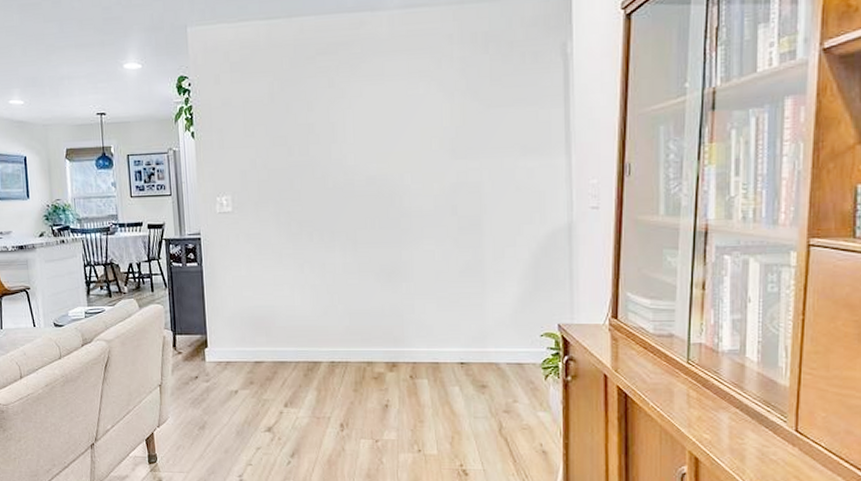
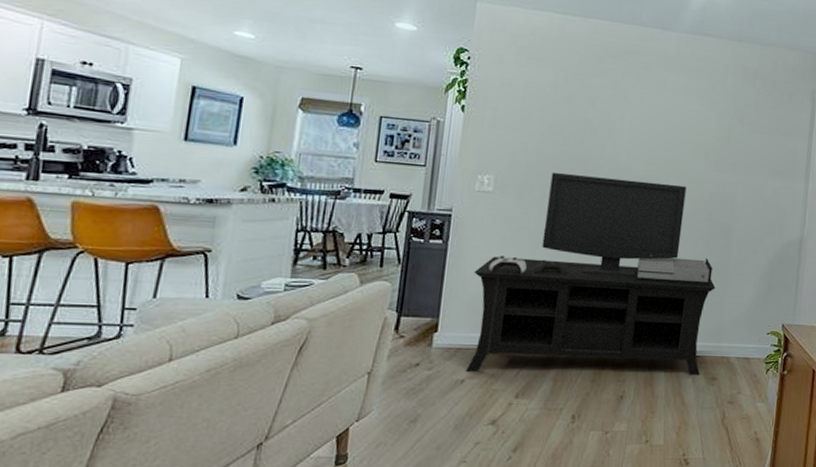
media console: none [229,180,472,383] -> present [466,172,716,375]

